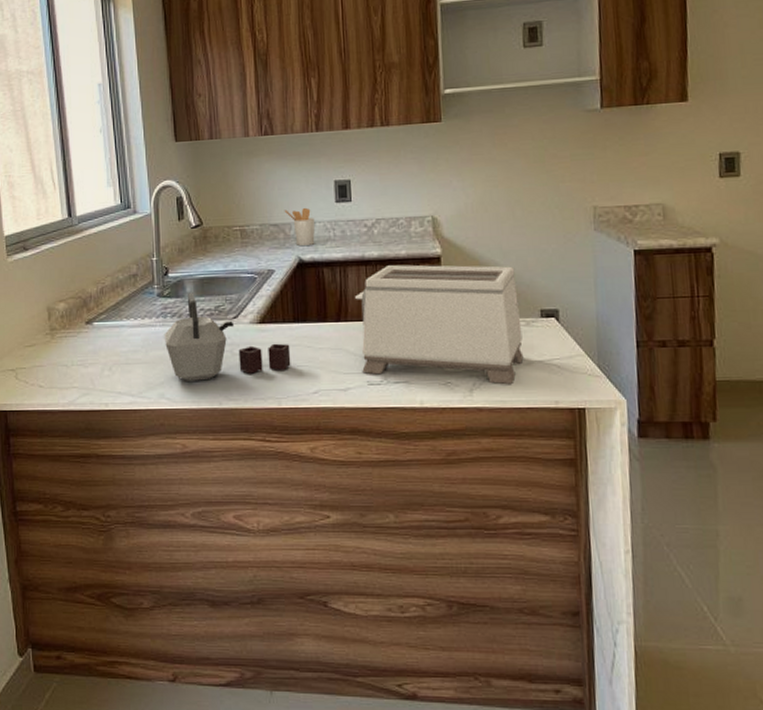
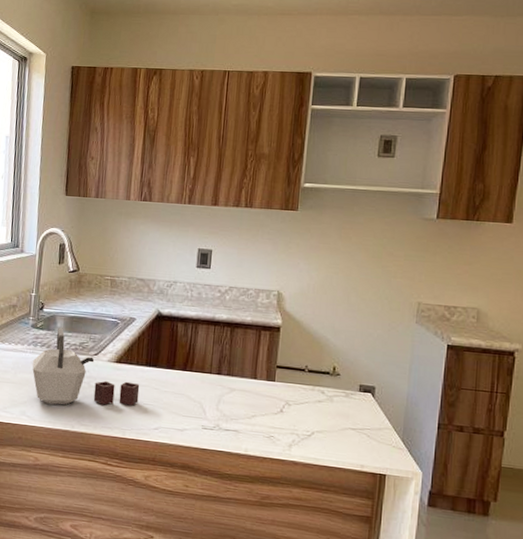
utensil holder: present [284,207,315,247] -> none [151,267,176,302]
toaster: present [355,264,524,385] -> none [199,328,343,446]

